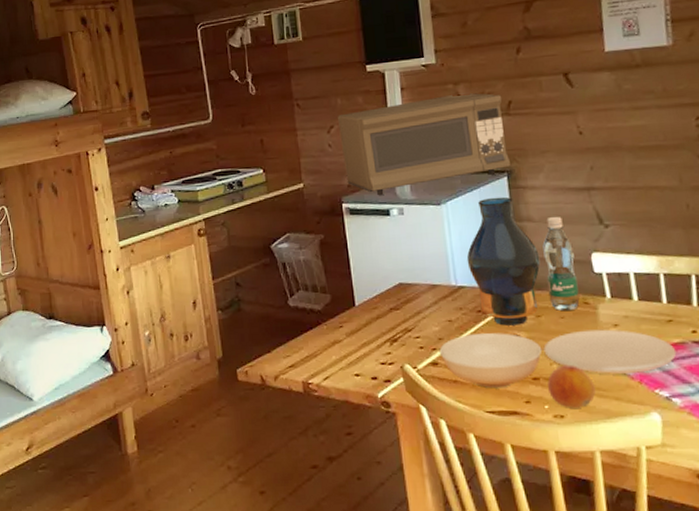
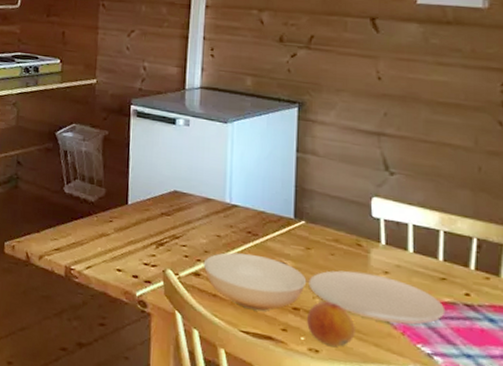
microwave: present [338,93,510,196] -> none [139,20,305,105]
vase: present [466,196,541,326] -> none [244,125,319,254]
bottle: present [542,216,580,312] -> none [322,154,354,250]

